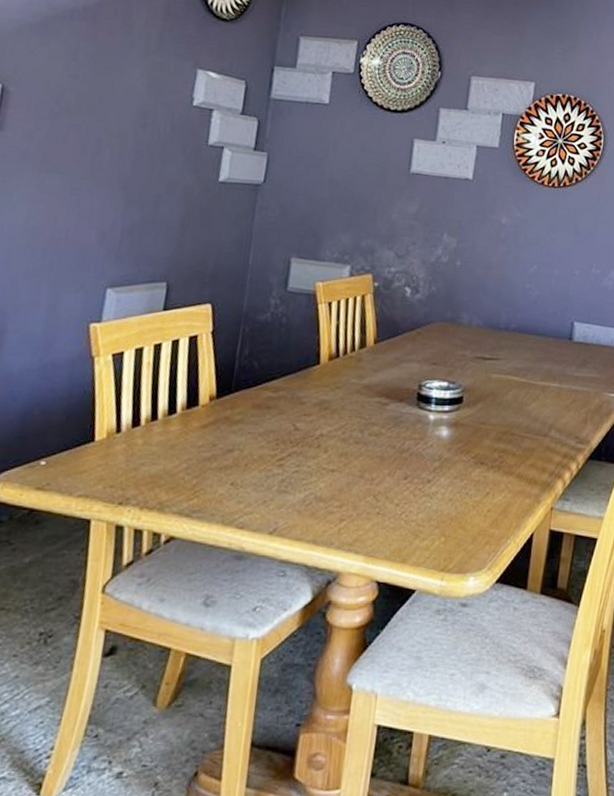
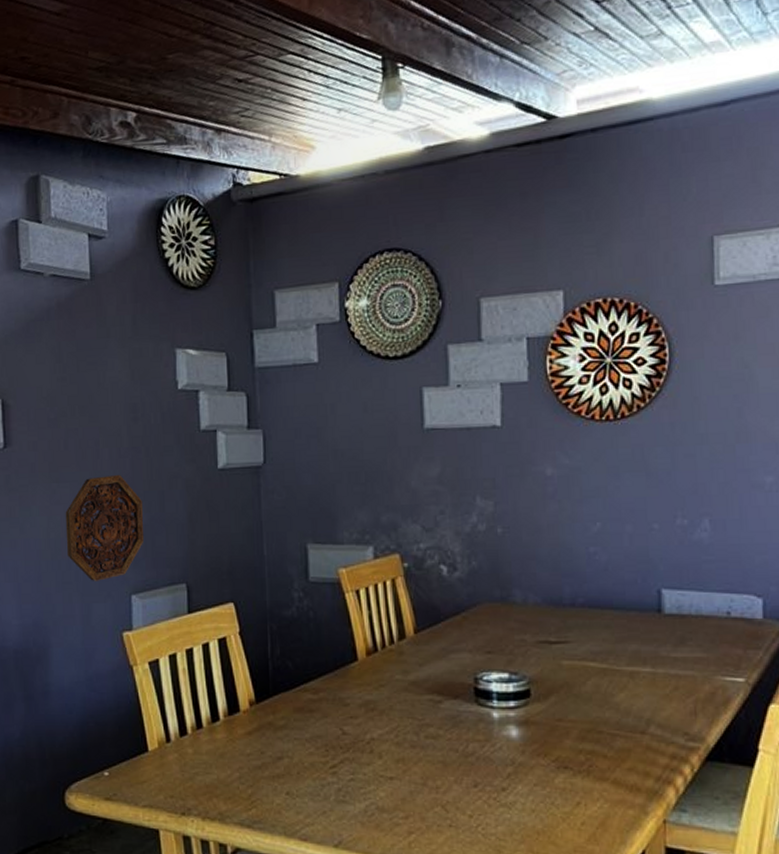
decorative platter: none [44,173,136,272] -> present [65,474,145,581]

